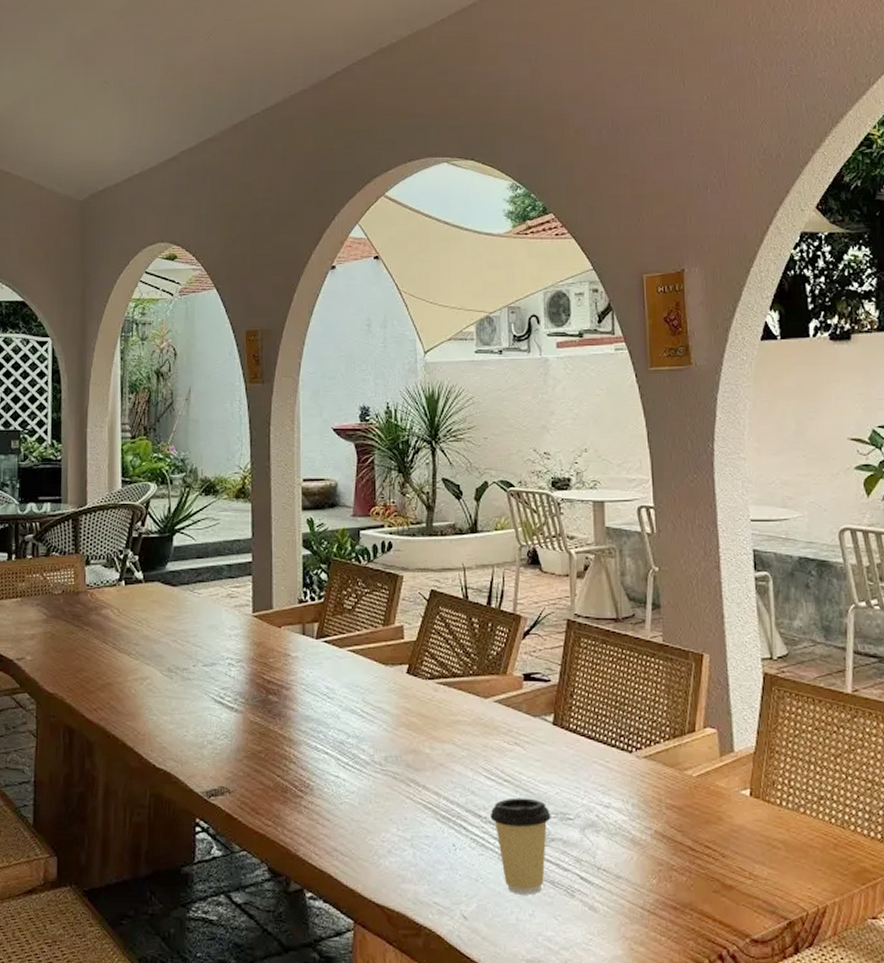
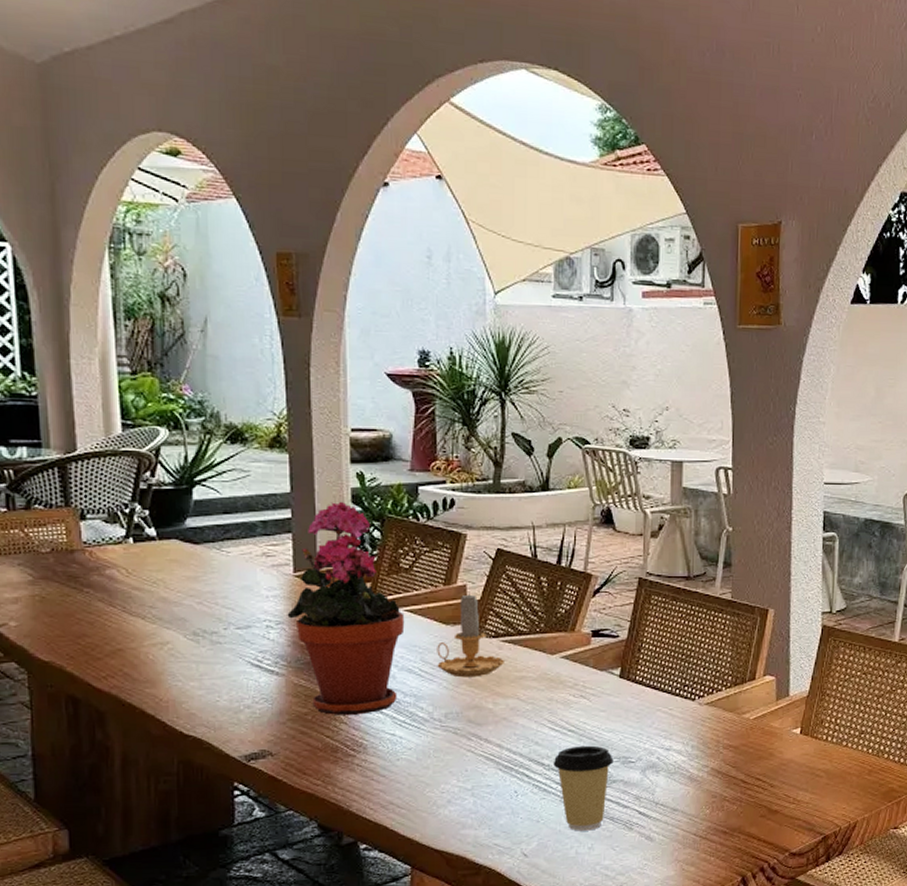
potted plant: none [246,545,348,756] -> present [287,501,405,716]
candle: none [377,632,440,720] -> present [437,591,504,678]

